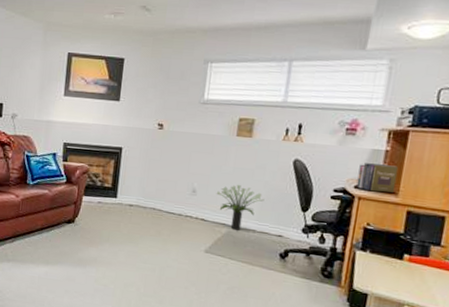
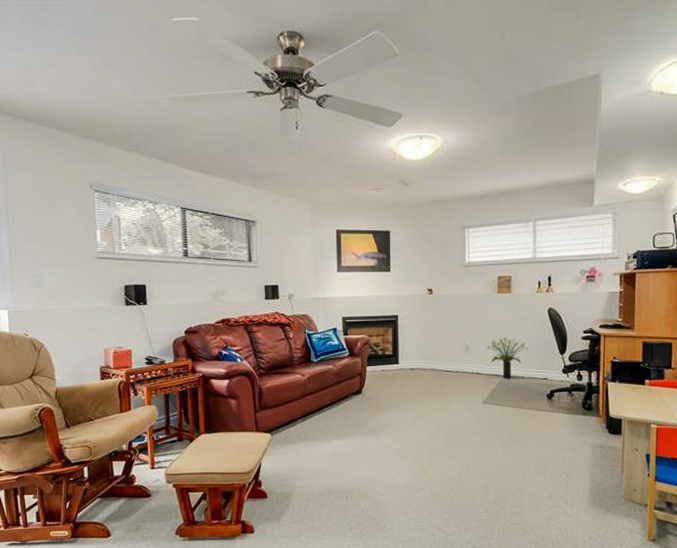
books: present [356,163,399,194] -> none [601,304,632,329]

